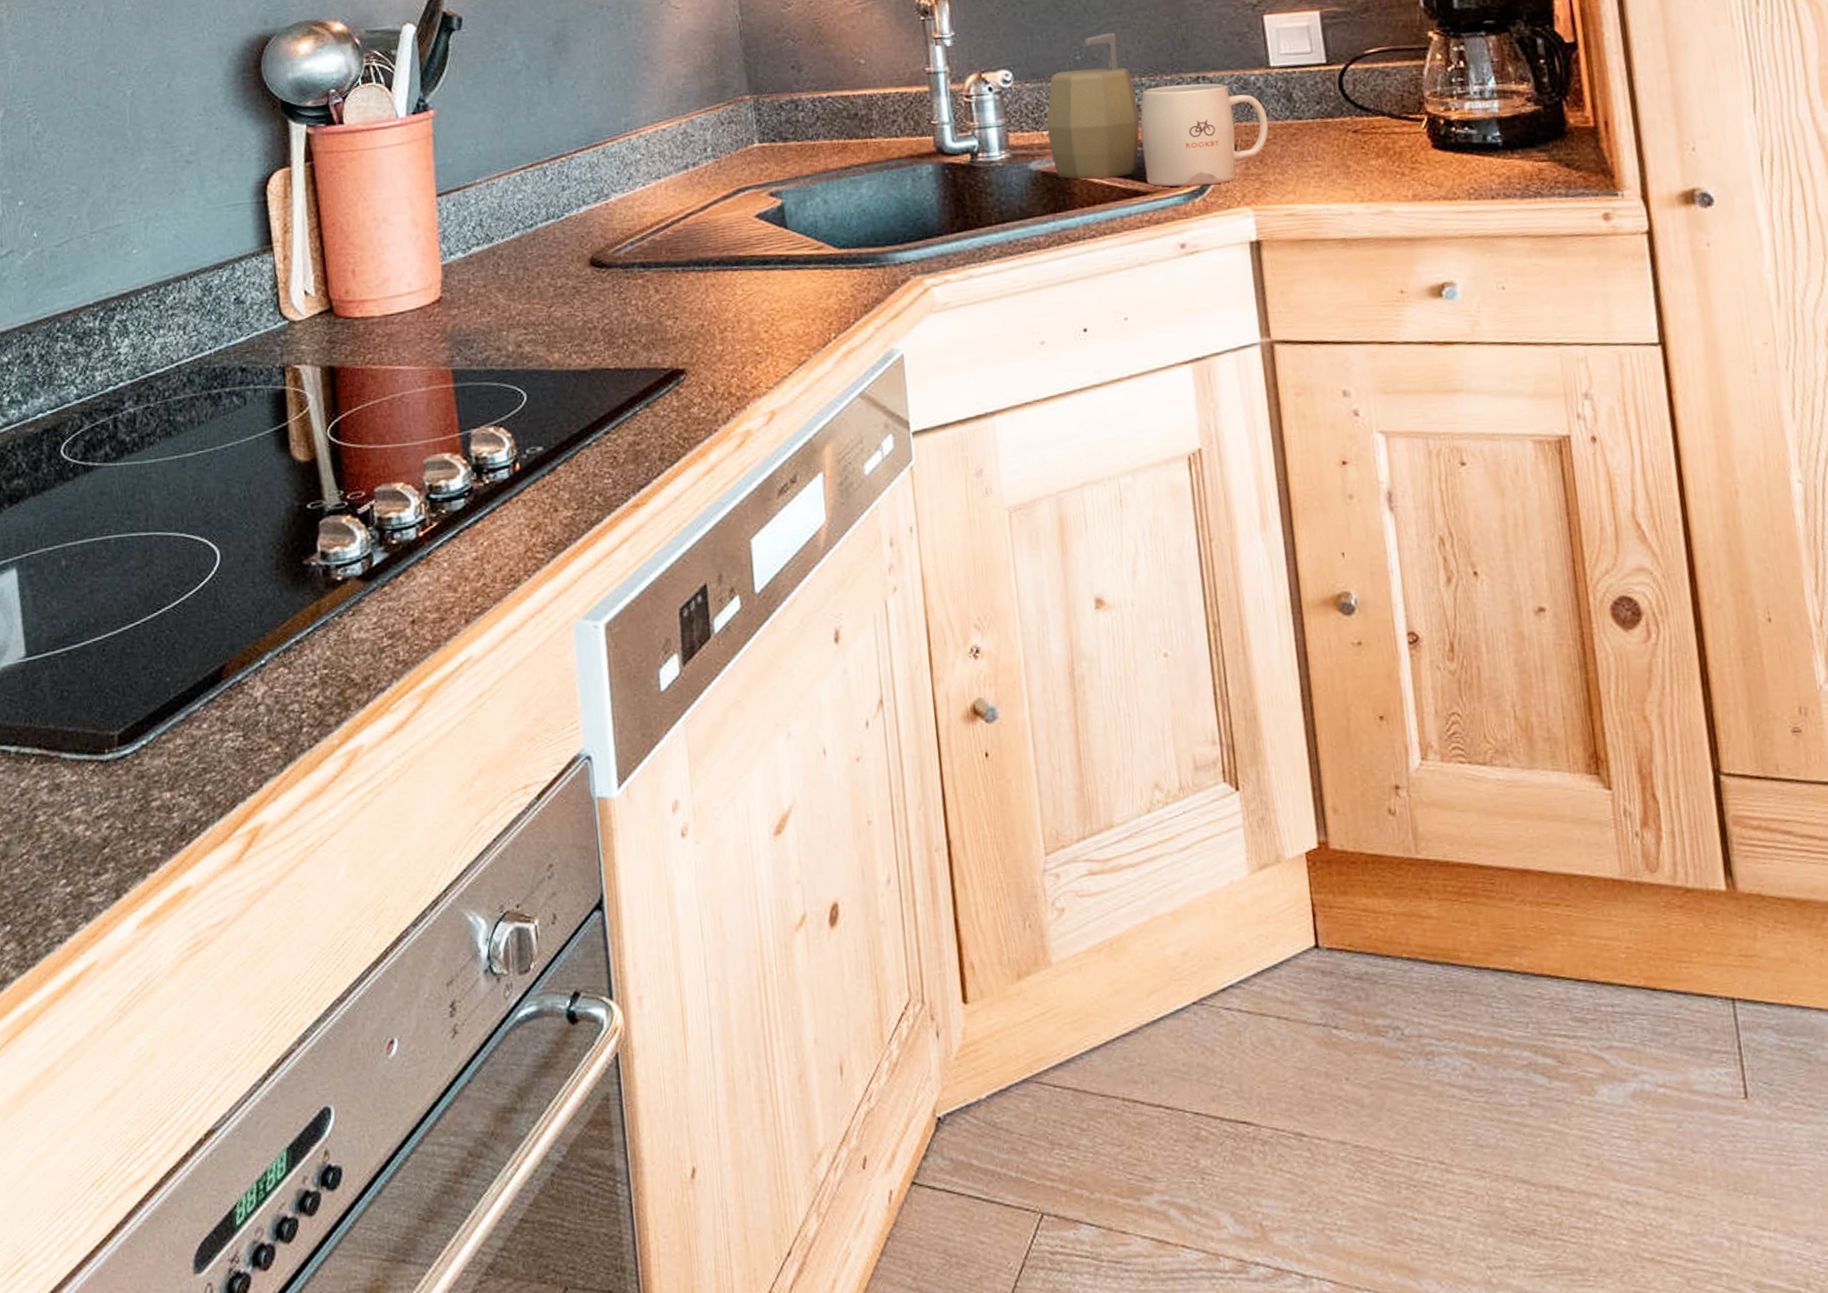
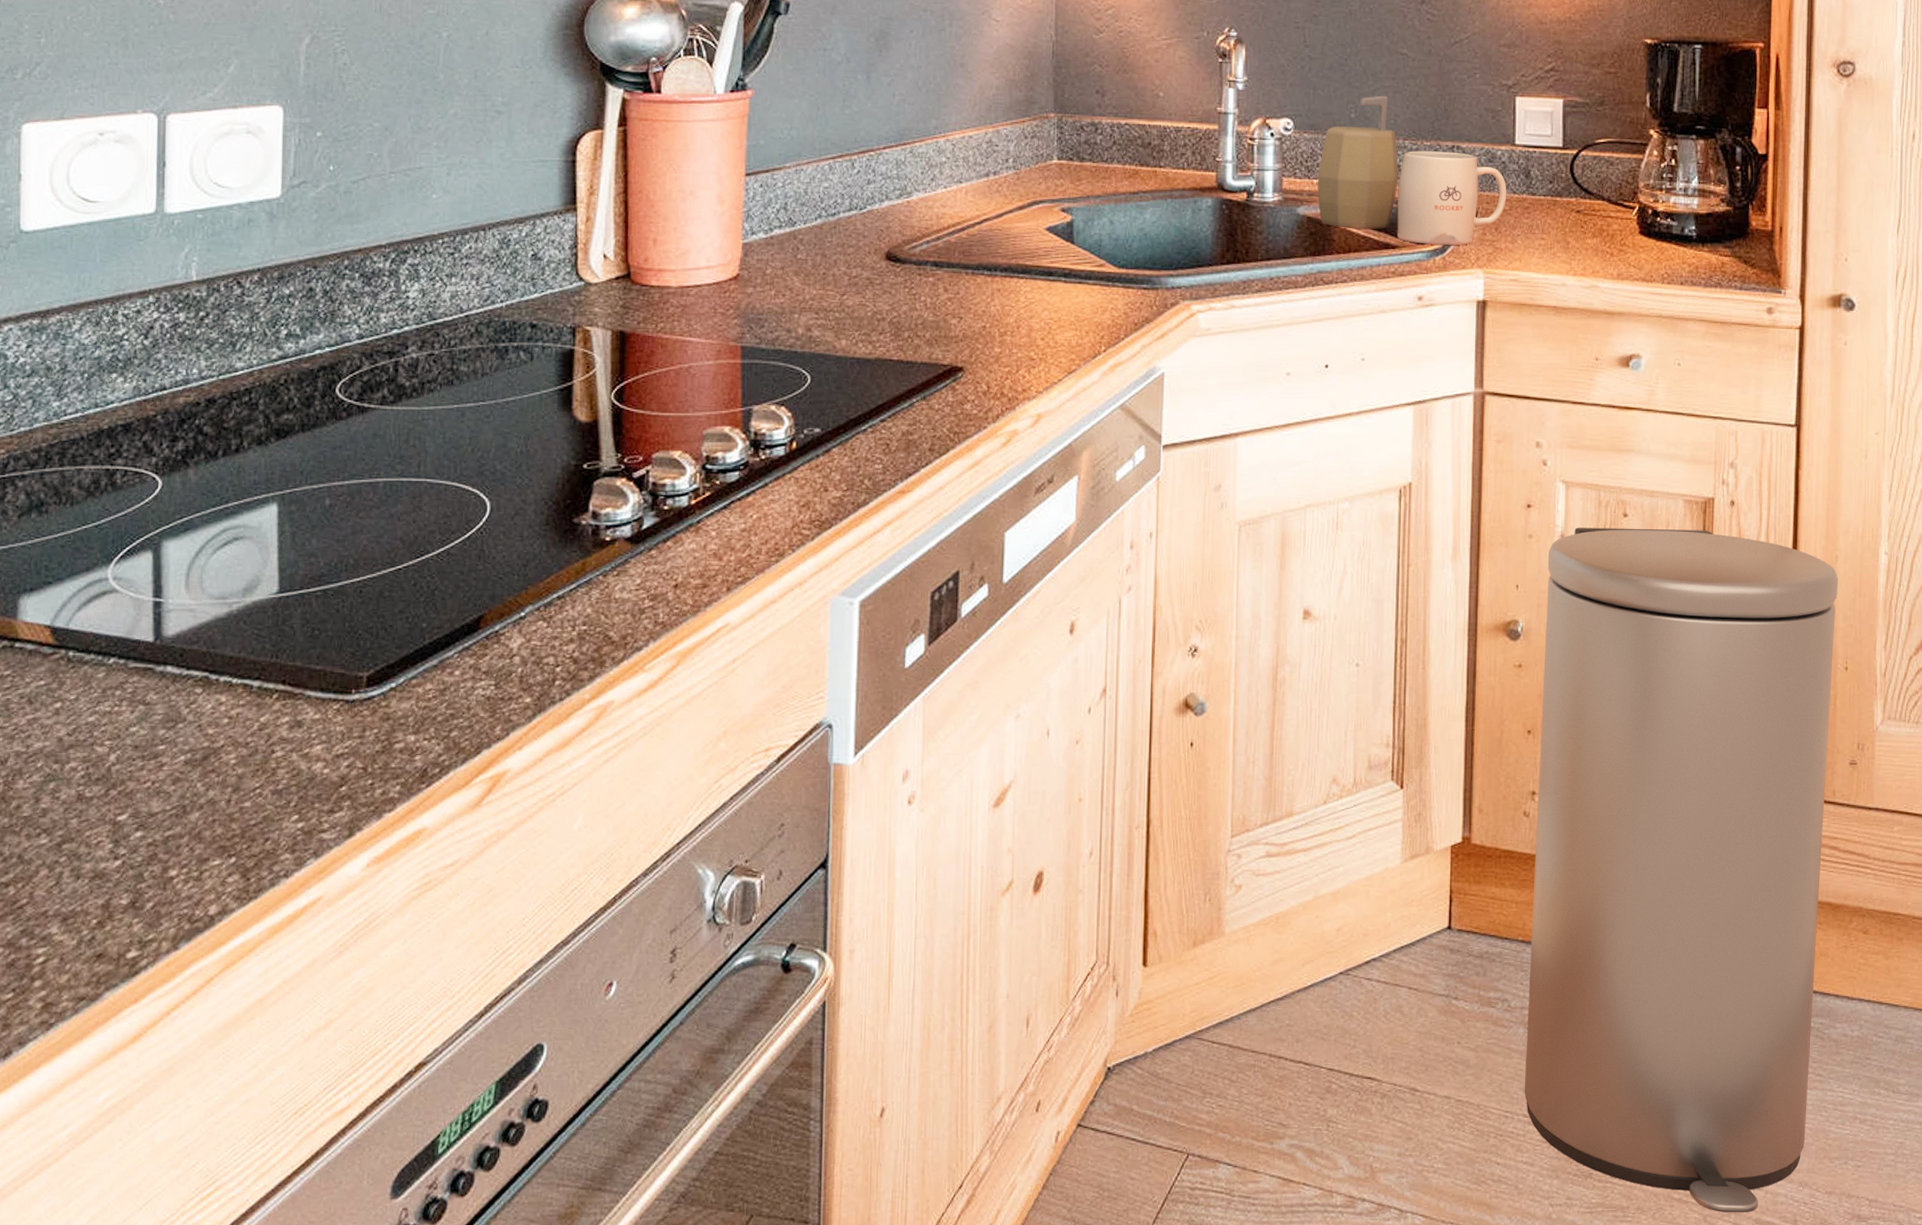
pedal bin: none [1375,472,1806,1275] -> present [1524,527,1838,1213]

